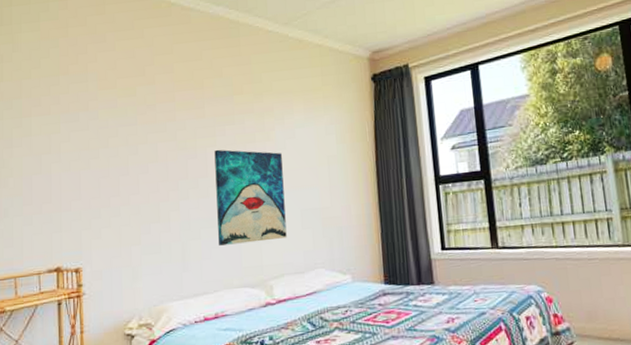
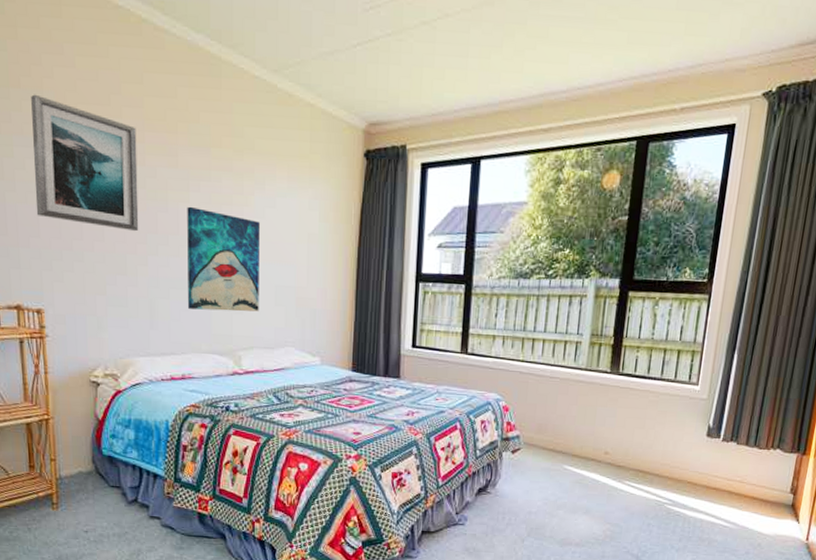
wall art: none [77,77,171,181] -> present [31,94,139,232]

